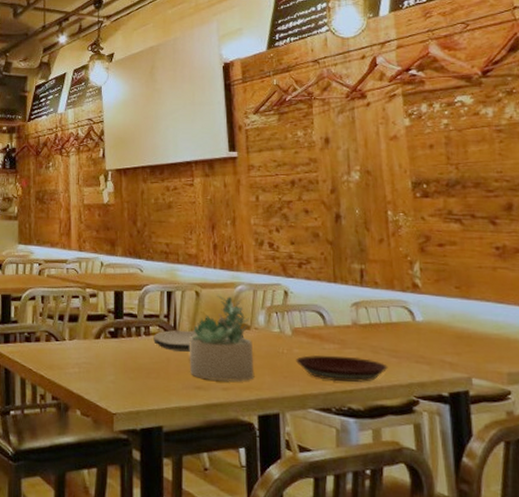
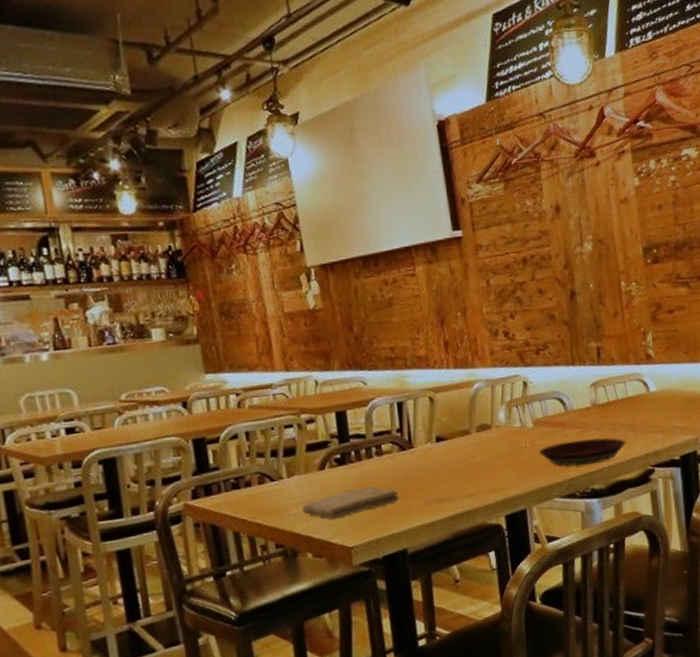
washcloth: none [77,361,160,385] -> present [302,486,399,520]
plate: present [153,329,245,352] -> none [387,436,486,467]
succulent plant: present [188,295,255,382] -> none [426,397,499,491]

